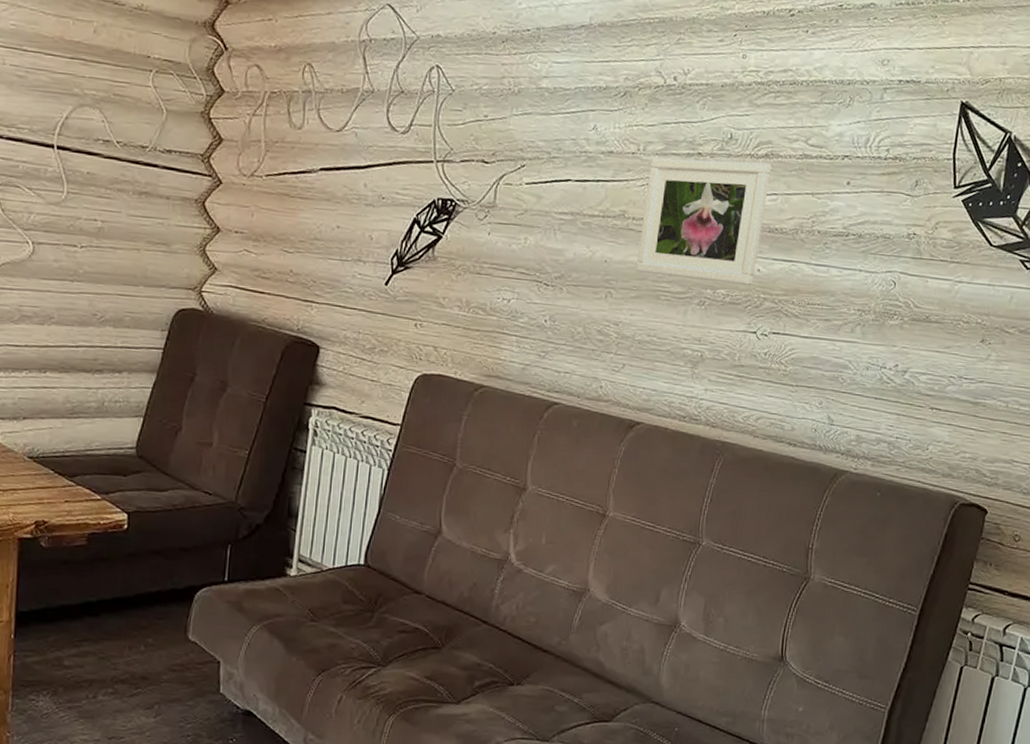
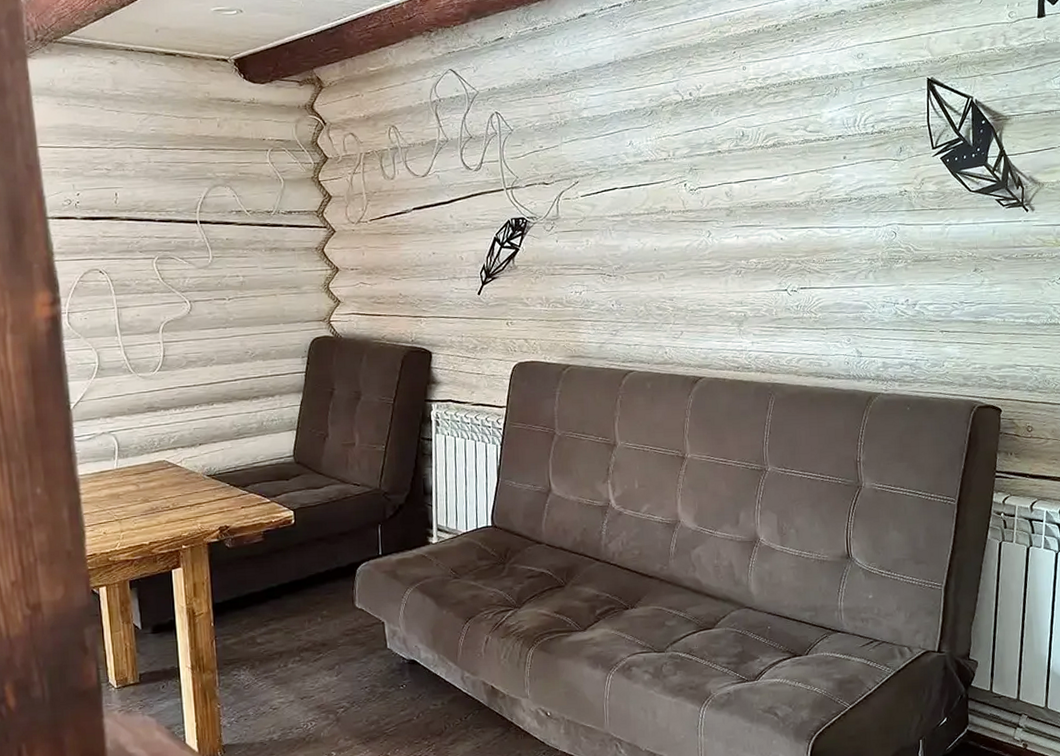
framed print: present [635,157,772,285] -> none [680,151,780,255]

